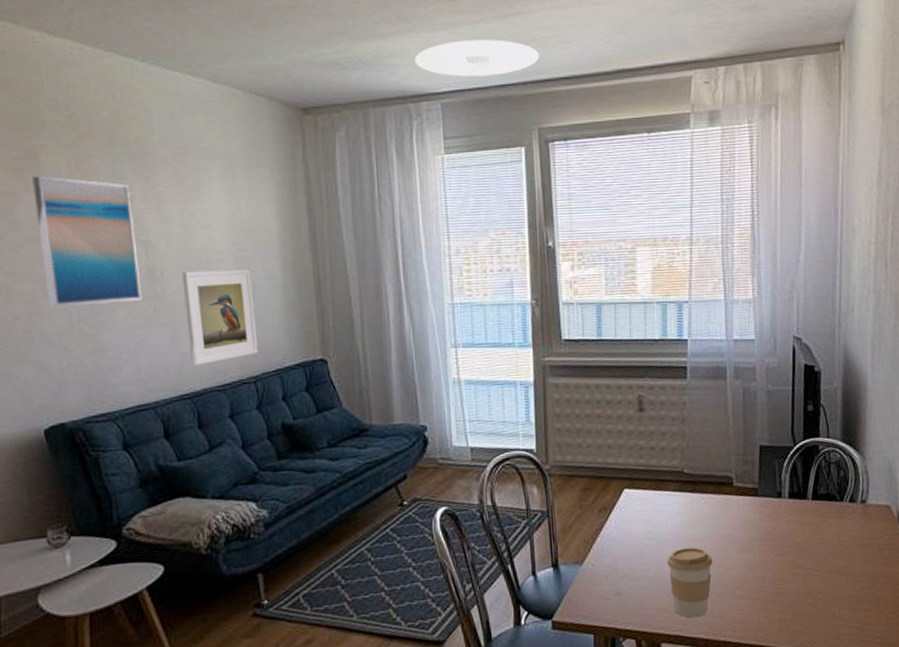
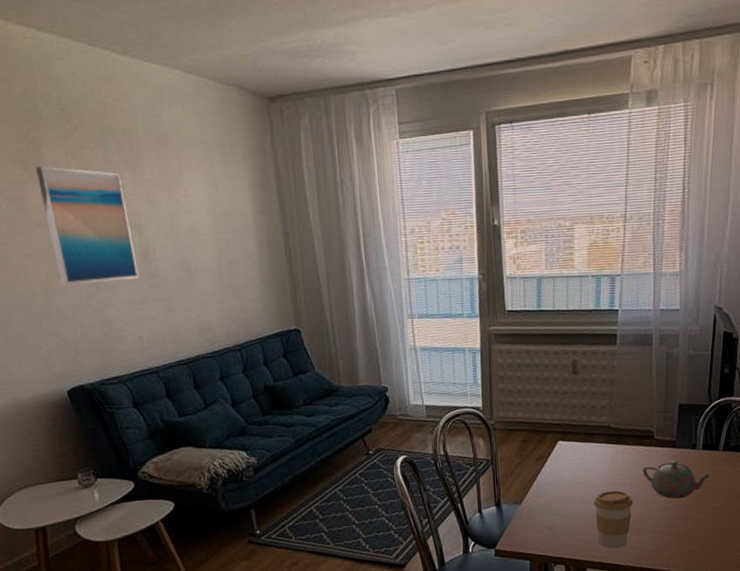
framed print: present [182,269,258,367] -> none [171,249,241,336]
ceiling light: present [414,39,539,77] -> none [370,23,487,63]
teapot: none [722,512,802,557] -> present [642,461,712,499]

